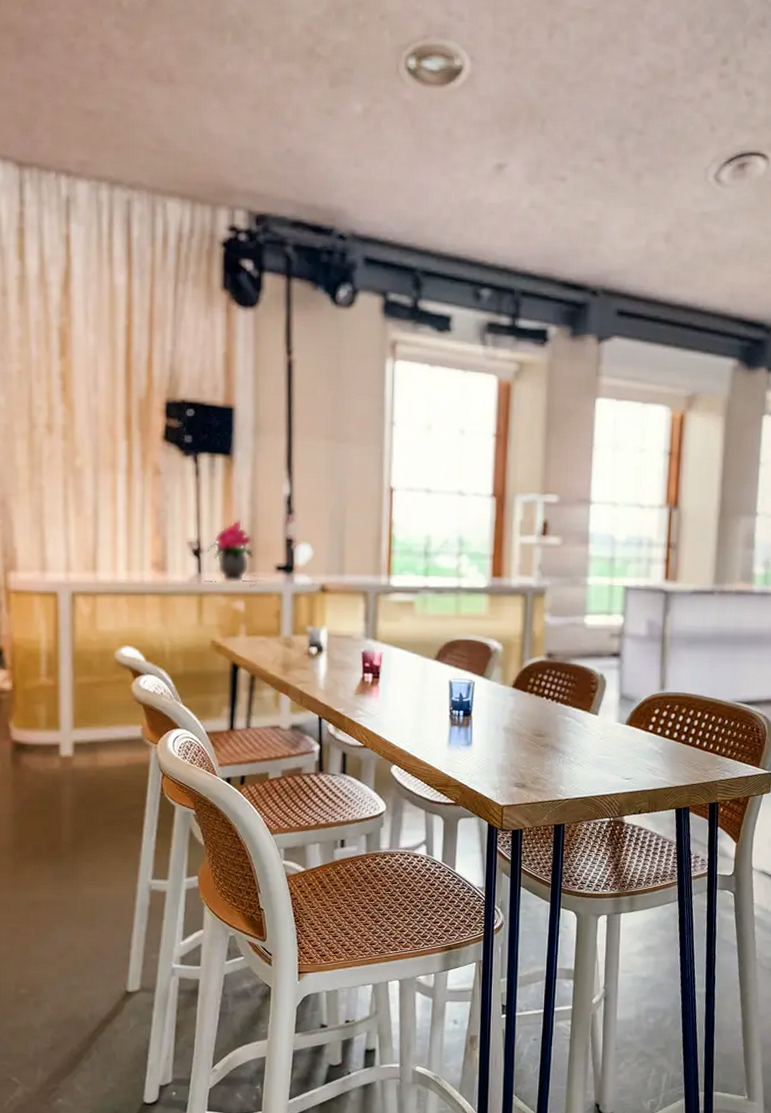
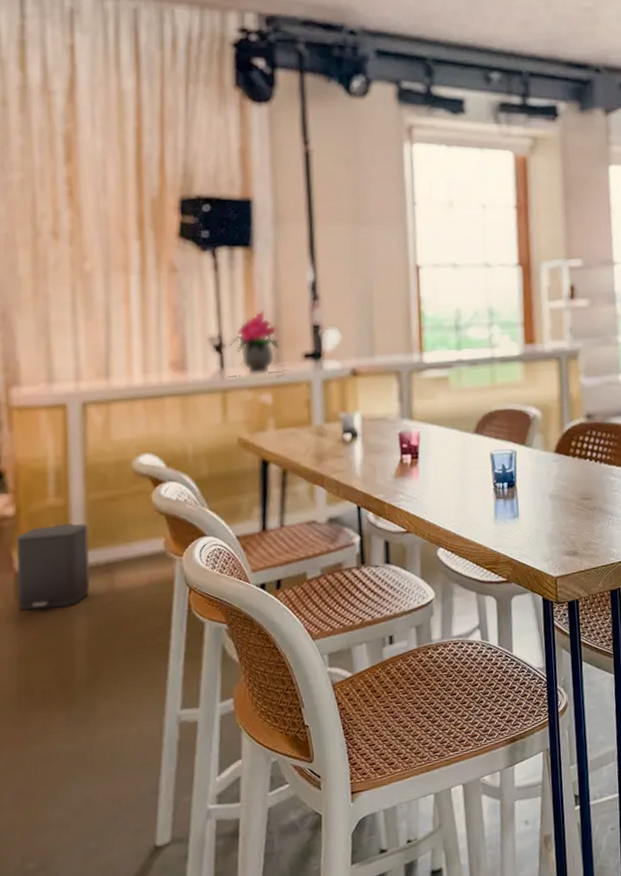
pedal bin: none [13,702,76,777] -> present [16,523,90,611]

